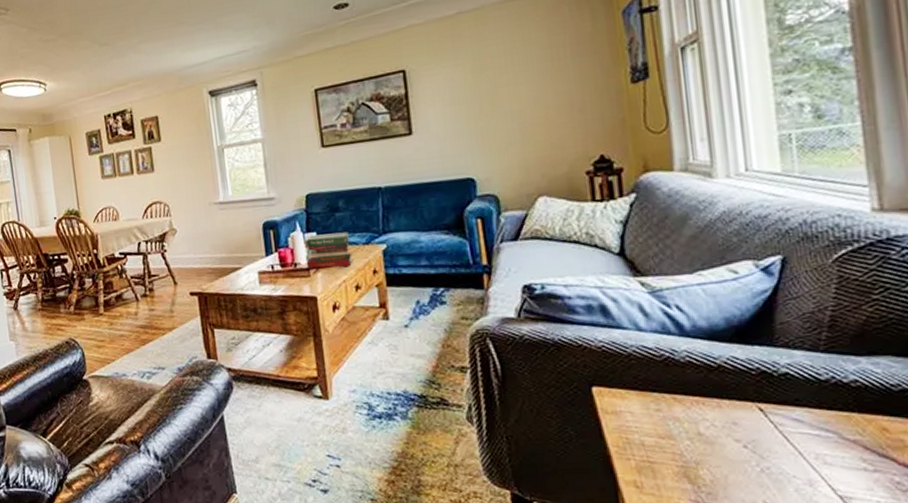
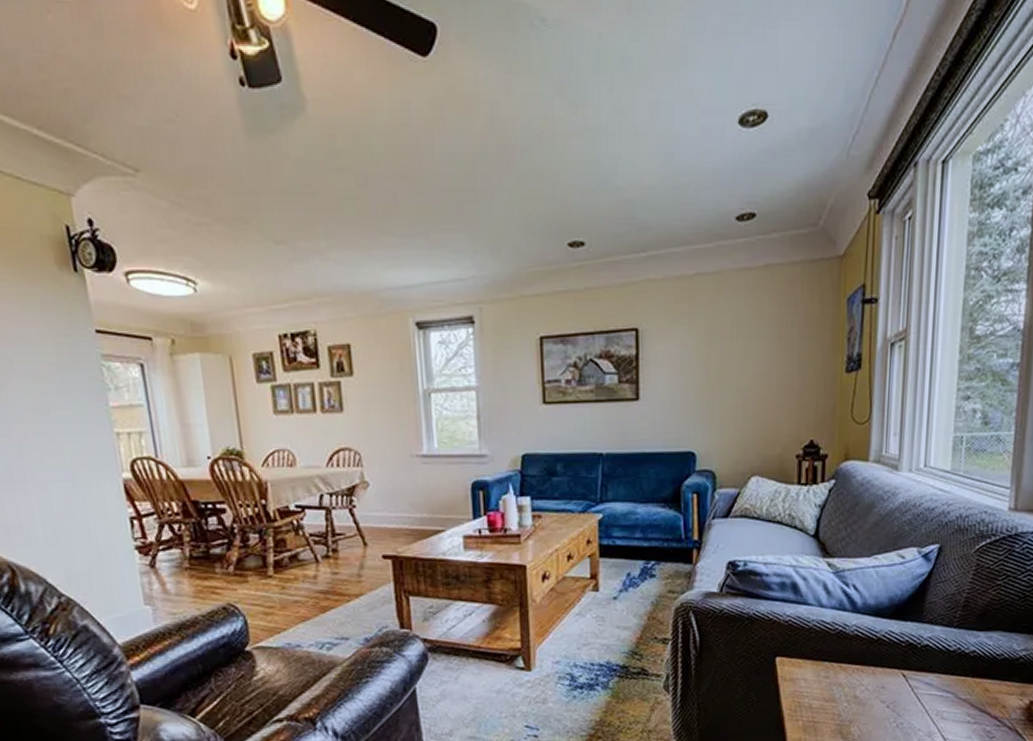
books: present [306,232,353,269] -> none [517,498,567,536]

